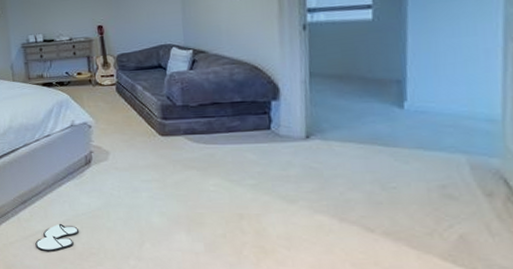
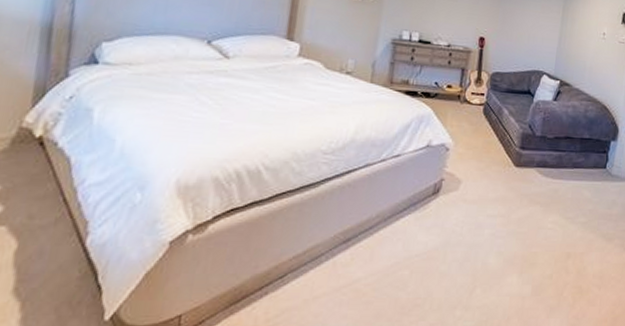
slippers: present [35,223,79,252] -> none [348,268,407,307]

